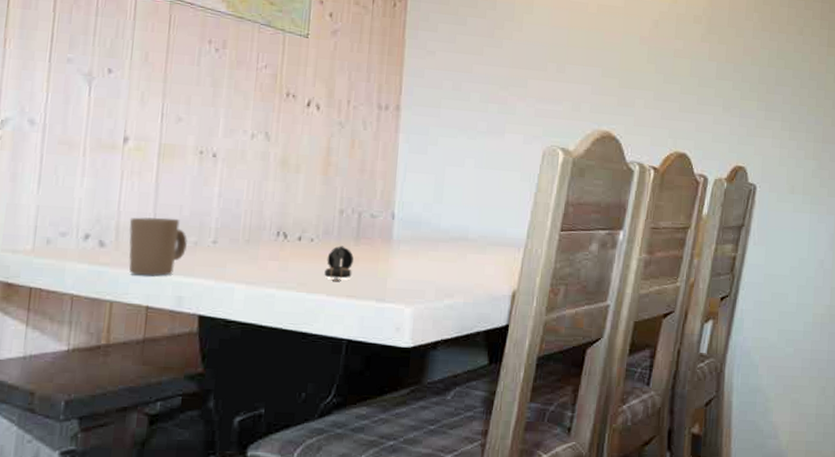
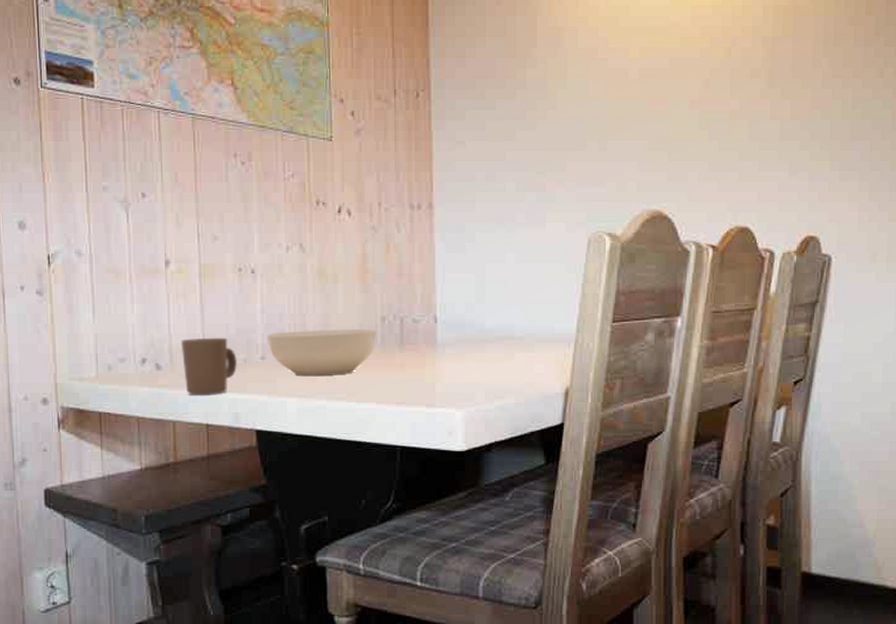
bowl: none [220,217,335,265] -> present [266,328,378,377]
compass: present [324,245,354,282] -> none [372,353,399,390]

